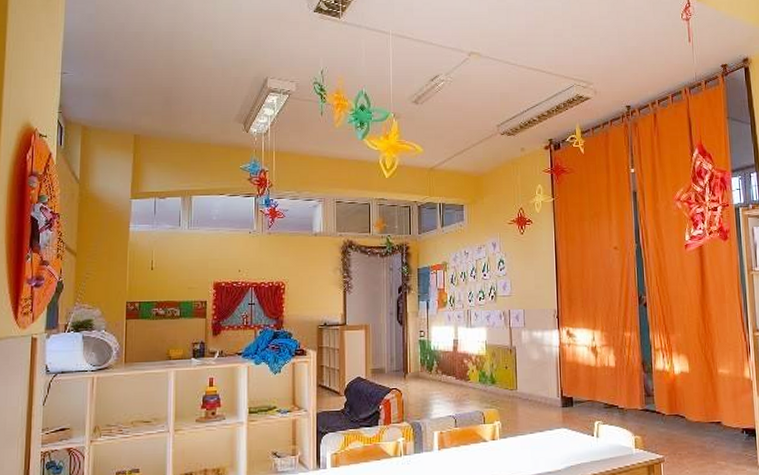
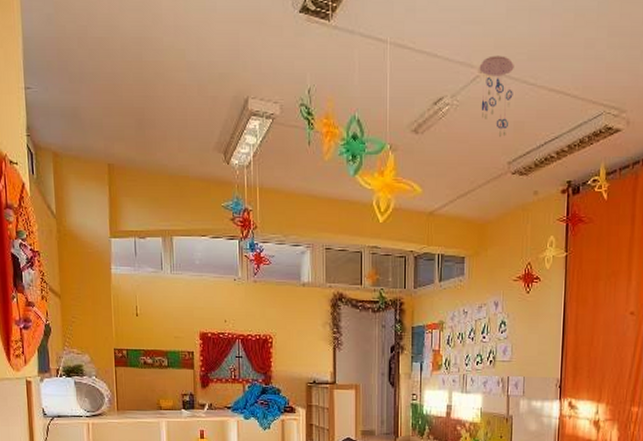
ceiling mobile: none [468,43,498,105] -> present [479,55,514,137]

